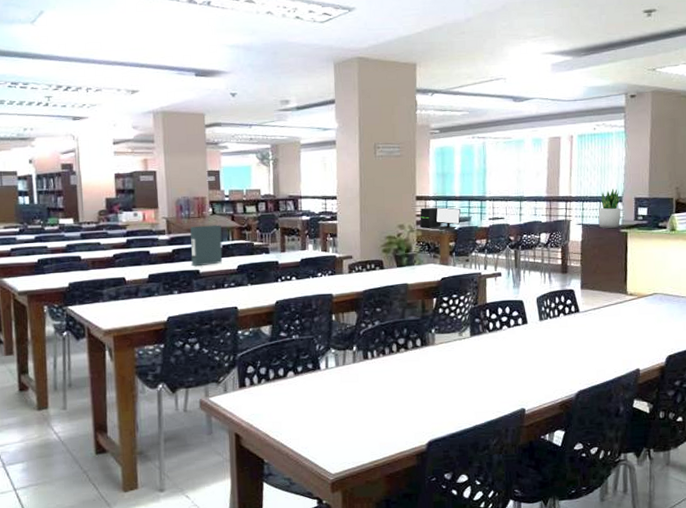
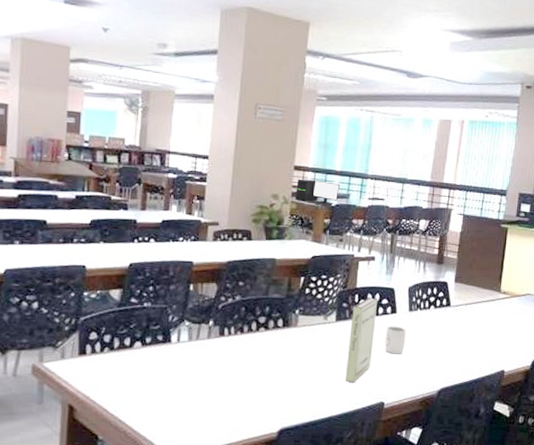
binder: present [190,225,223,267] -> none [38,170,77,216]
book: none [485,311,509,393] -> present [345,297,378,383]
mug: none [519,336,539,363] -> present [384,326,406,354]
planter: present [598,188,621,229] -> none [480,180,505,223]

